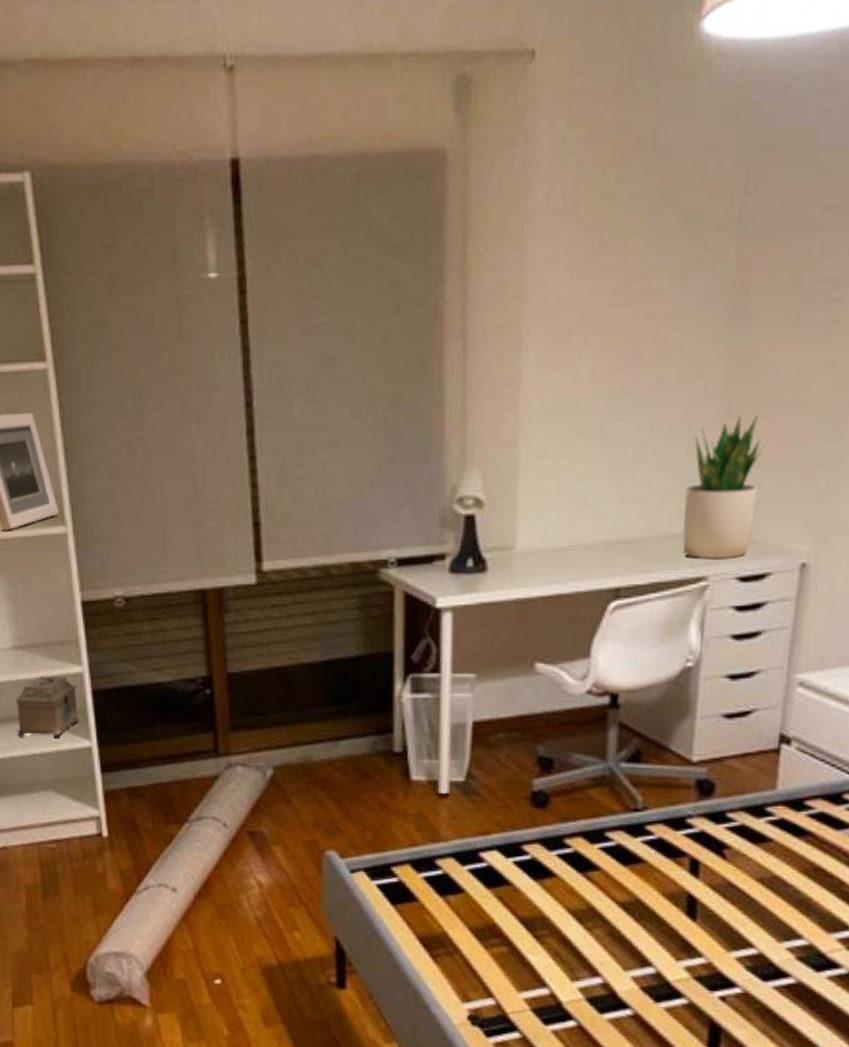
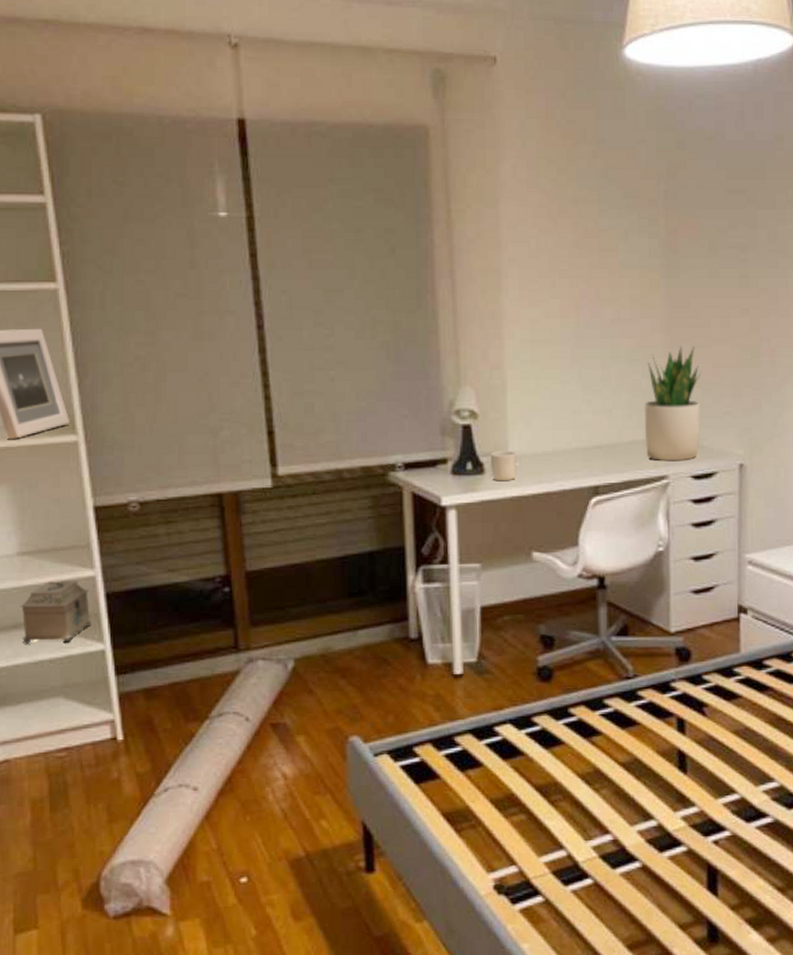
mug: none [494,546,525,581] -> present [490,451,517,482]

